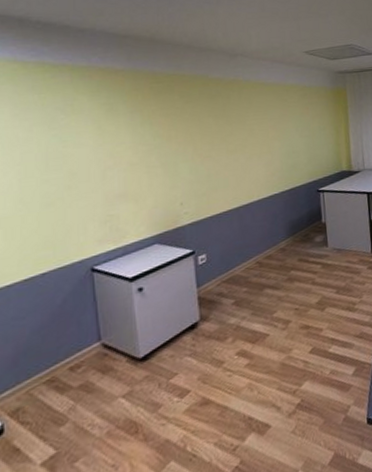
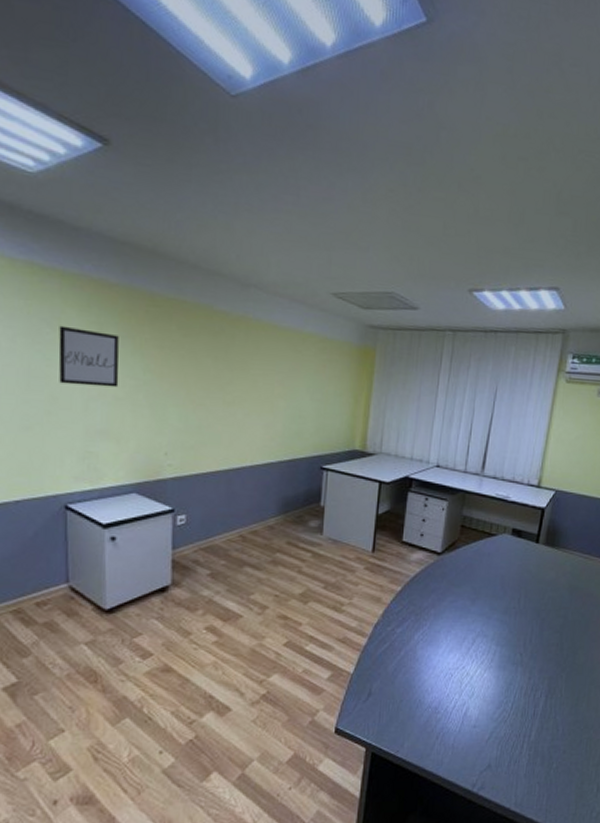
wall art: none [72,110,132,161] -> present [58,325,120,388]

